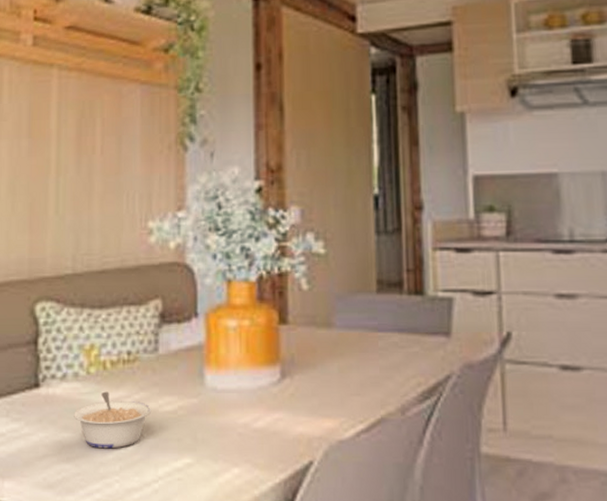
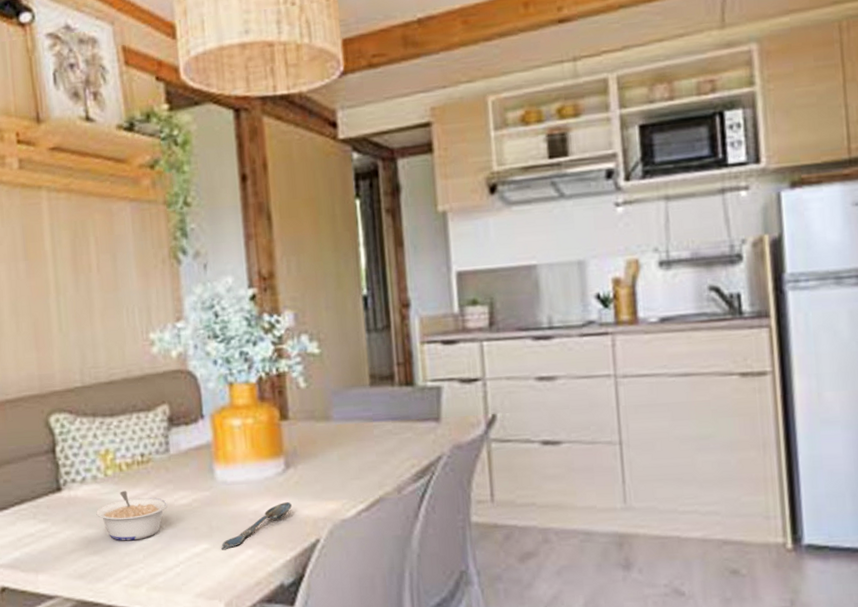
spoon: none [205,416,285,467] -> present [221,502,292,550]

